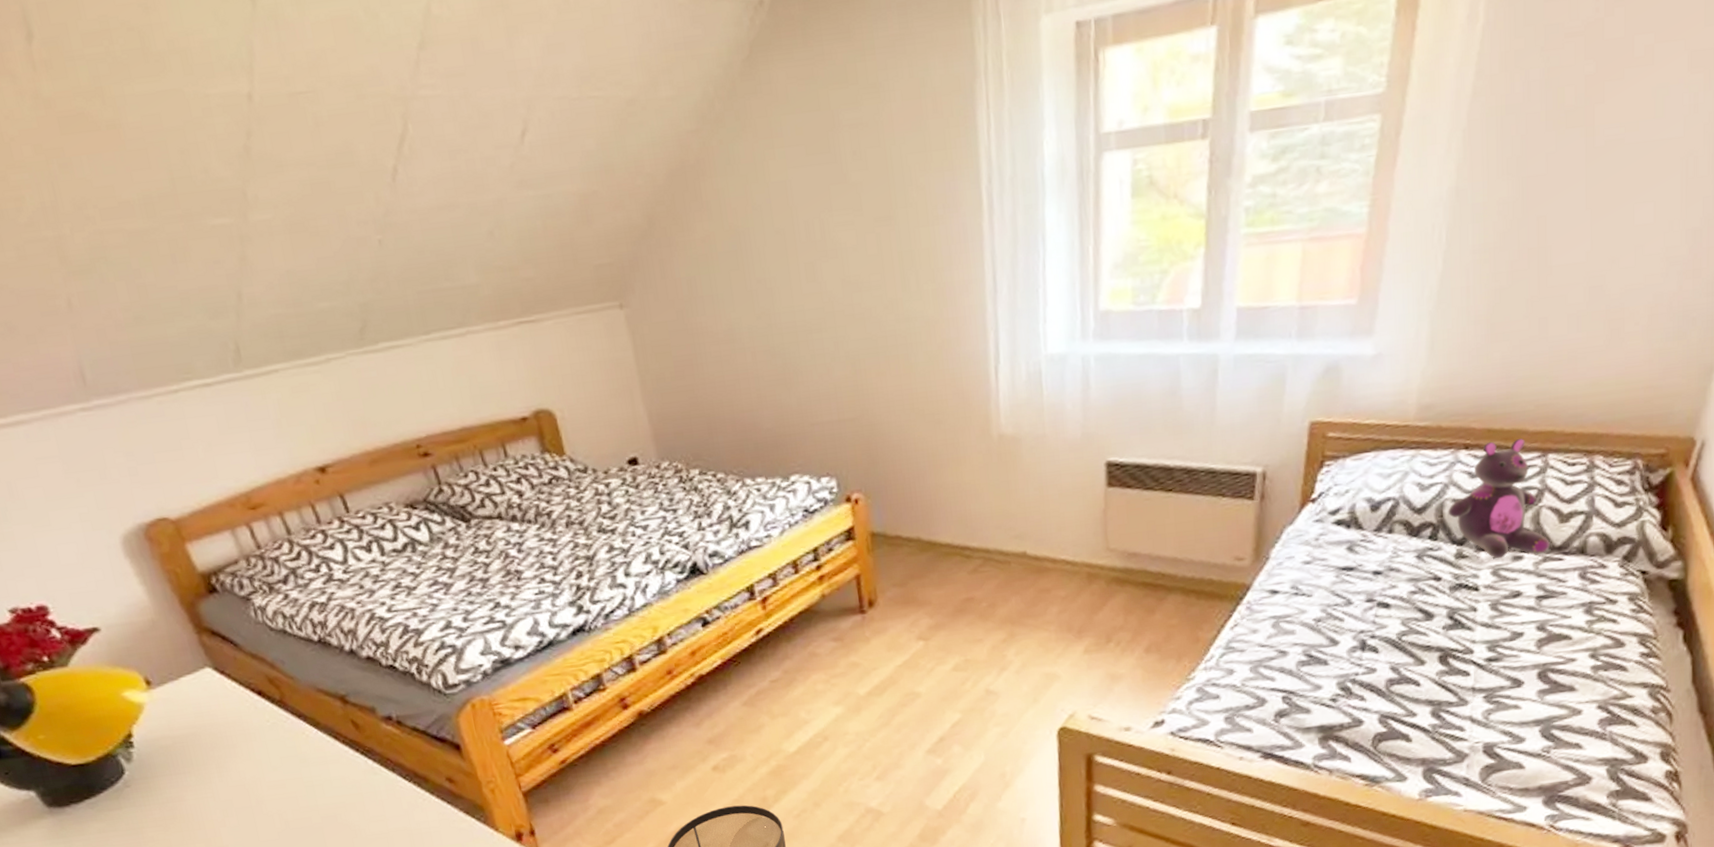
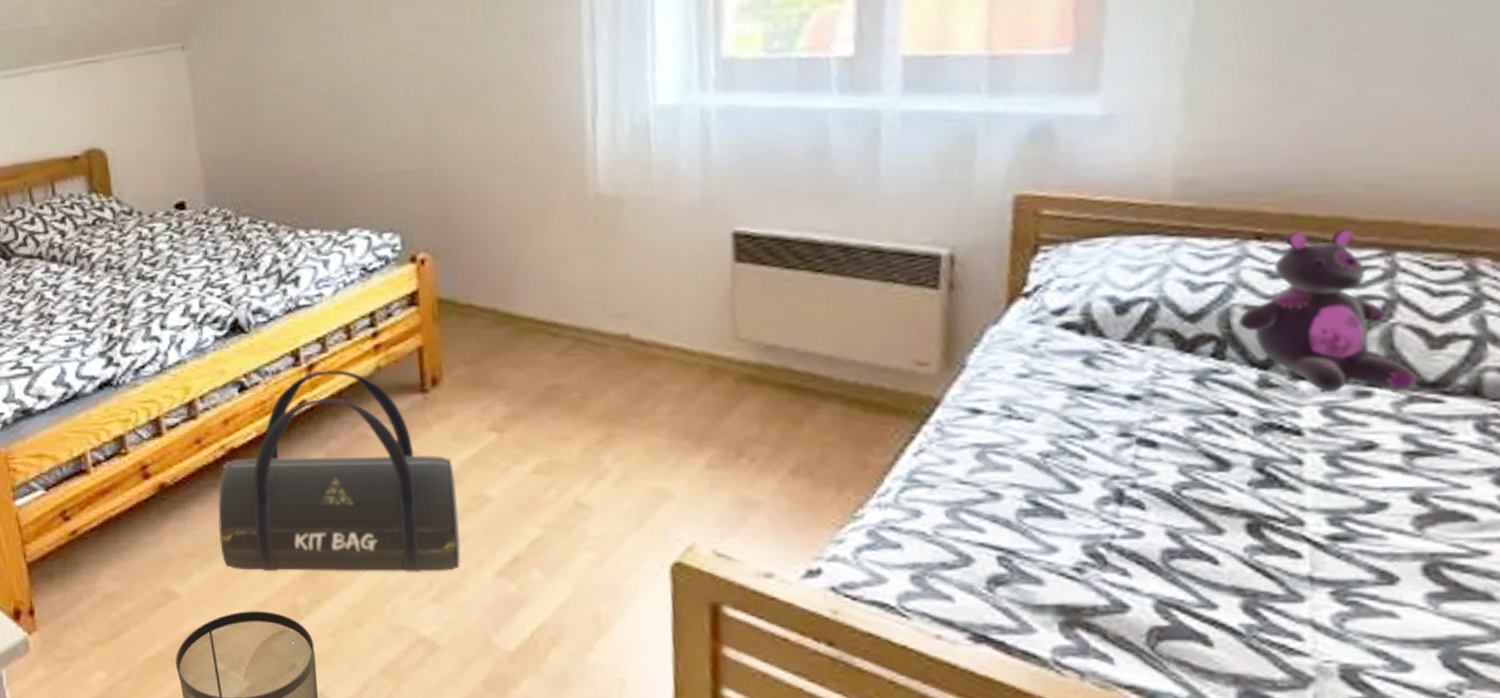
duffel bag: none [692,600,898,775] -> present [218,369,461,572]

